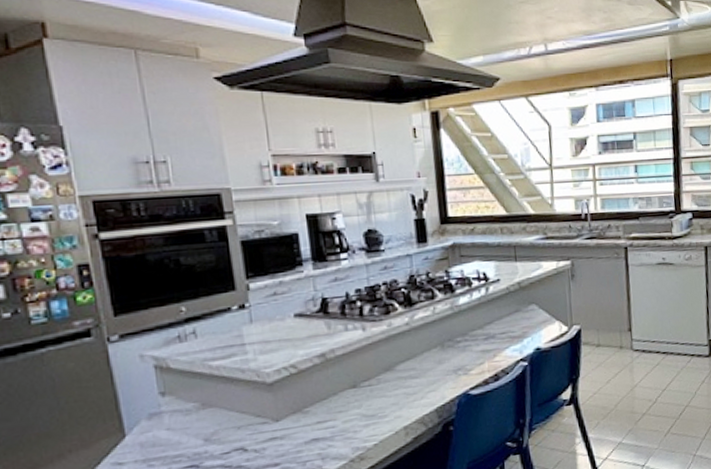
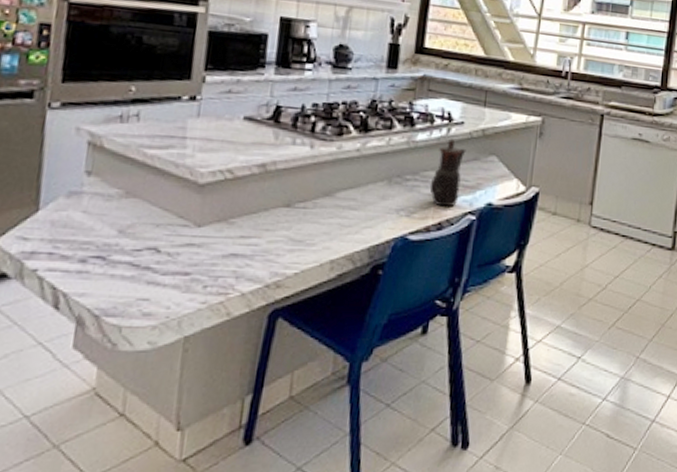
teapot: none [480,296,509,360] -> present [429,138,466,207]

